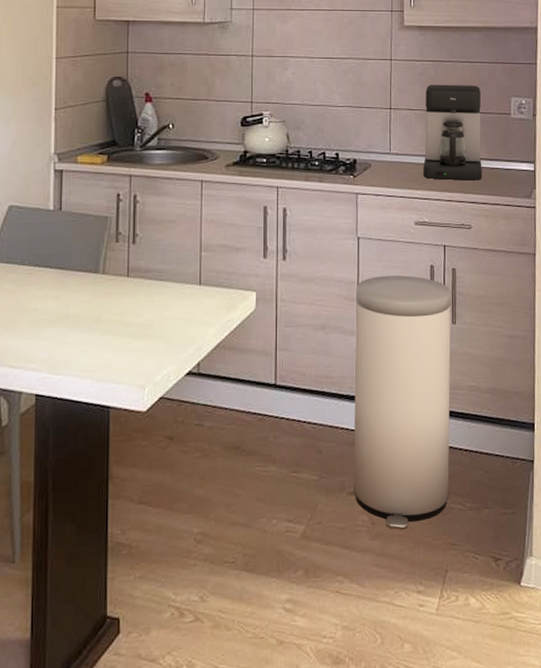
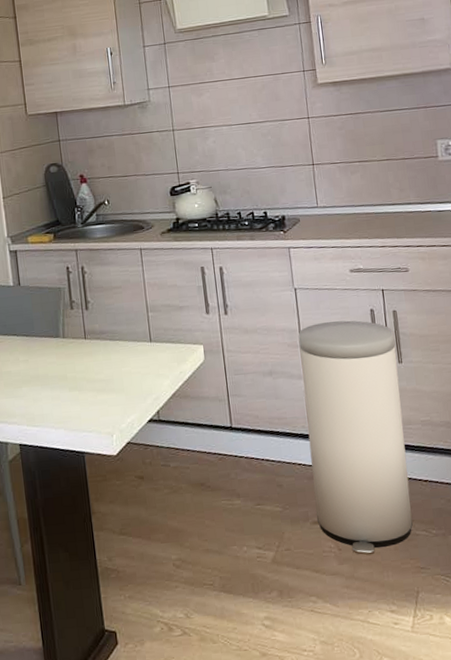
coffee maker: present [423,84,482,181] -> none [346,132,415,228]

